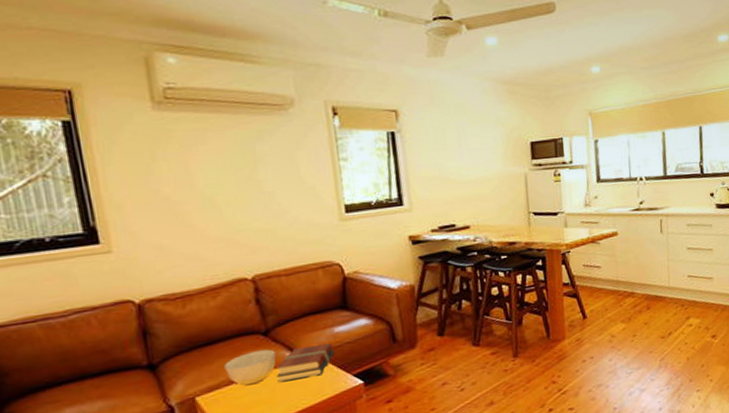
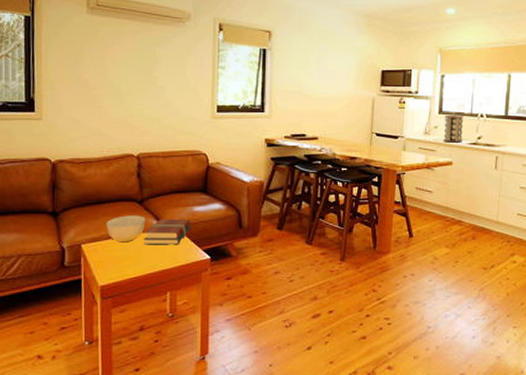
spice rack: none [603,177,625,212] -> present [443,111,464,143]

